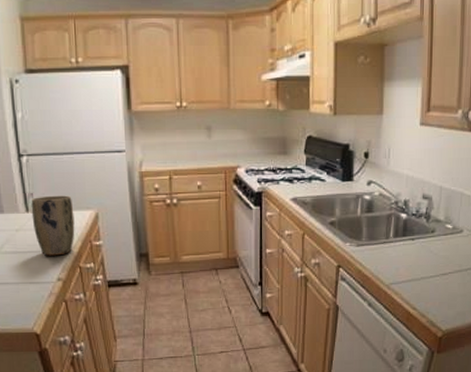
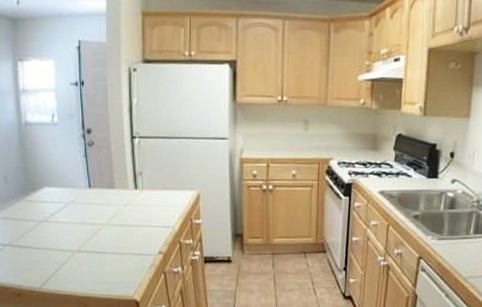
plant pot: present [31,195,75,256] -> none [139,175,178,231]

